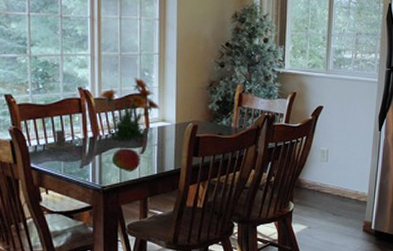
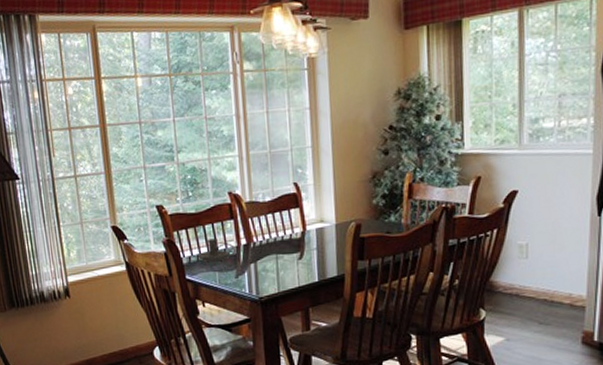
flower plant: present [99,78,160,141] -> none [250,176,317,247]
fruit: present [111,148,141,172] -> none [267,254,300,281]

